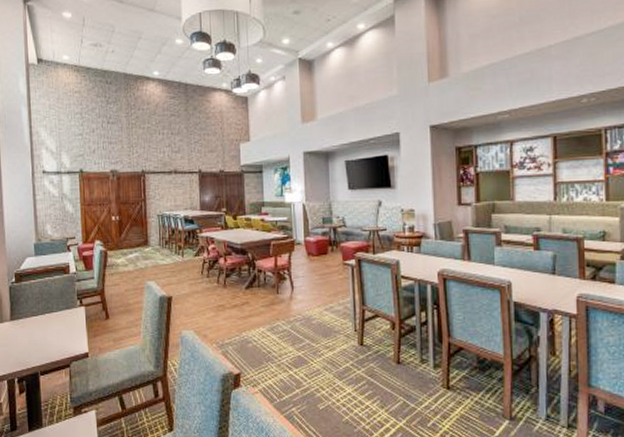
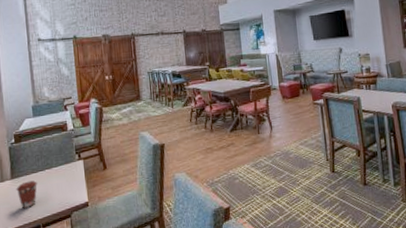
coffee cup: none [15,324,37,354] -> present [16,180,37,209]

